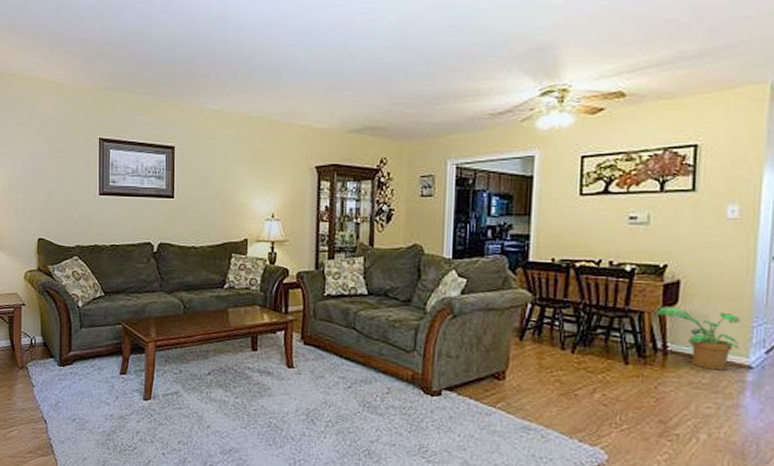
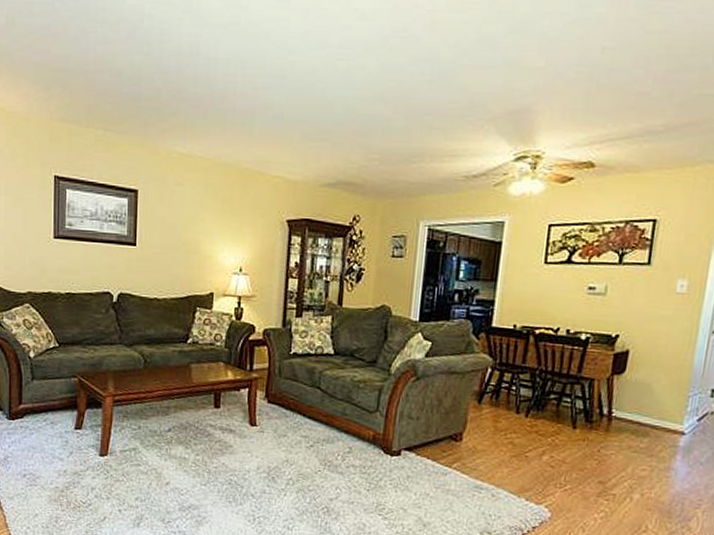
potted plant: present [656,306,741,371] -> none [605,374,680,436]

